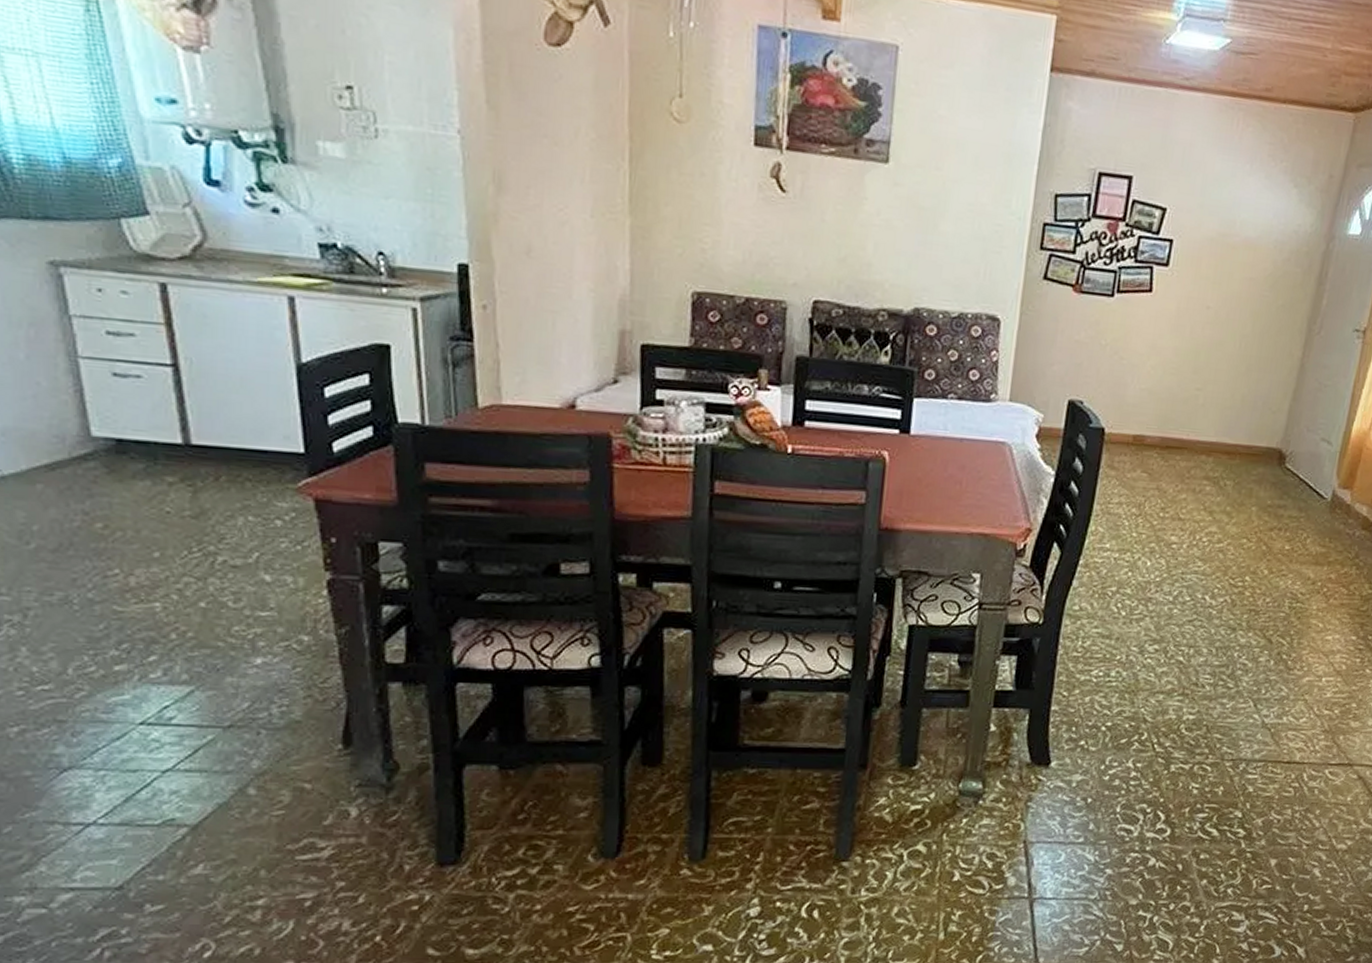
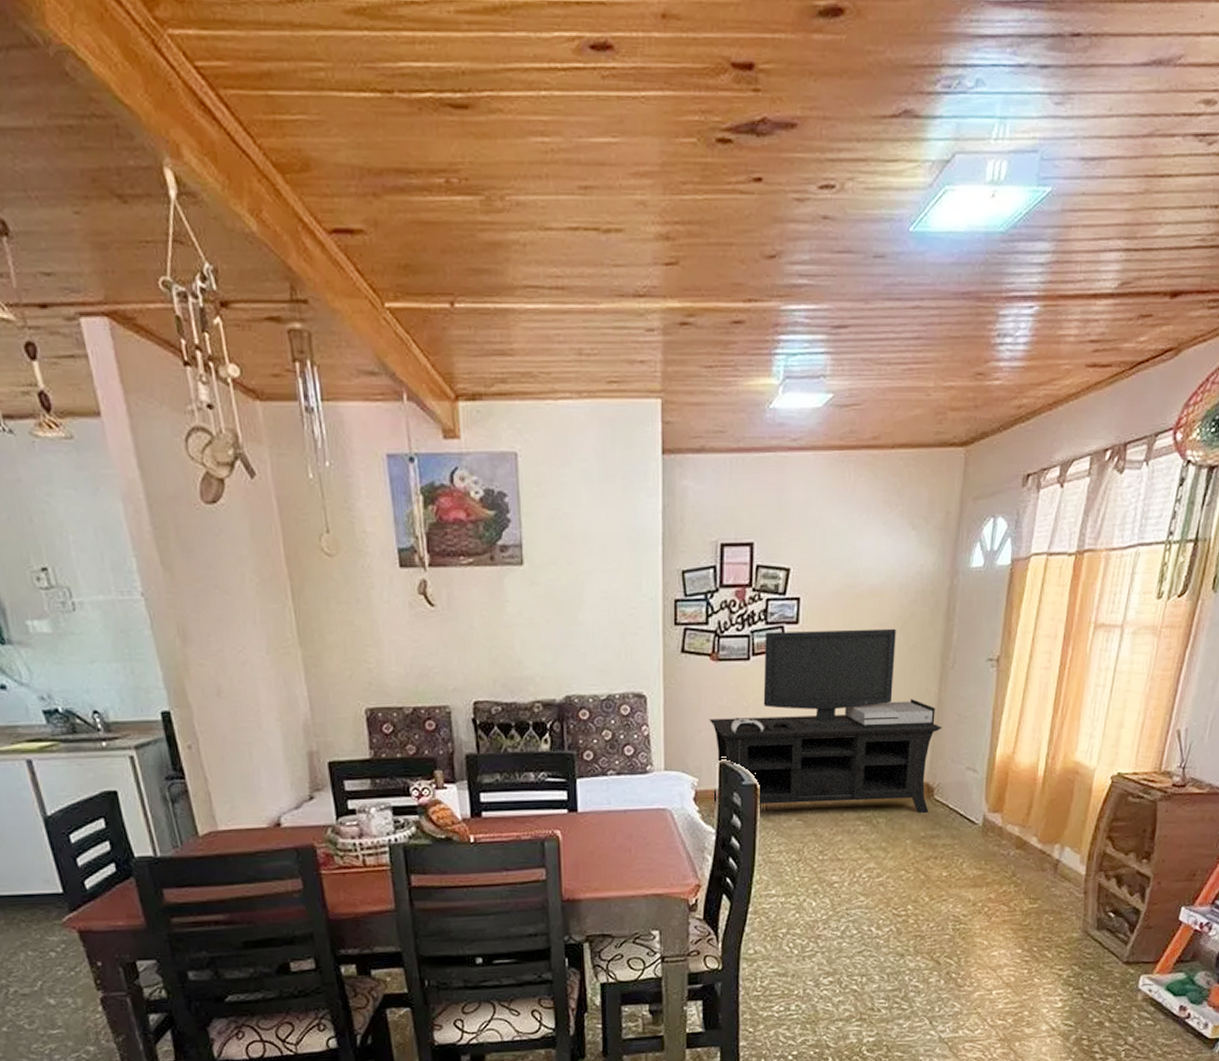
media console: none [1056,271,1302,481] -> present [709,628,943,814]

